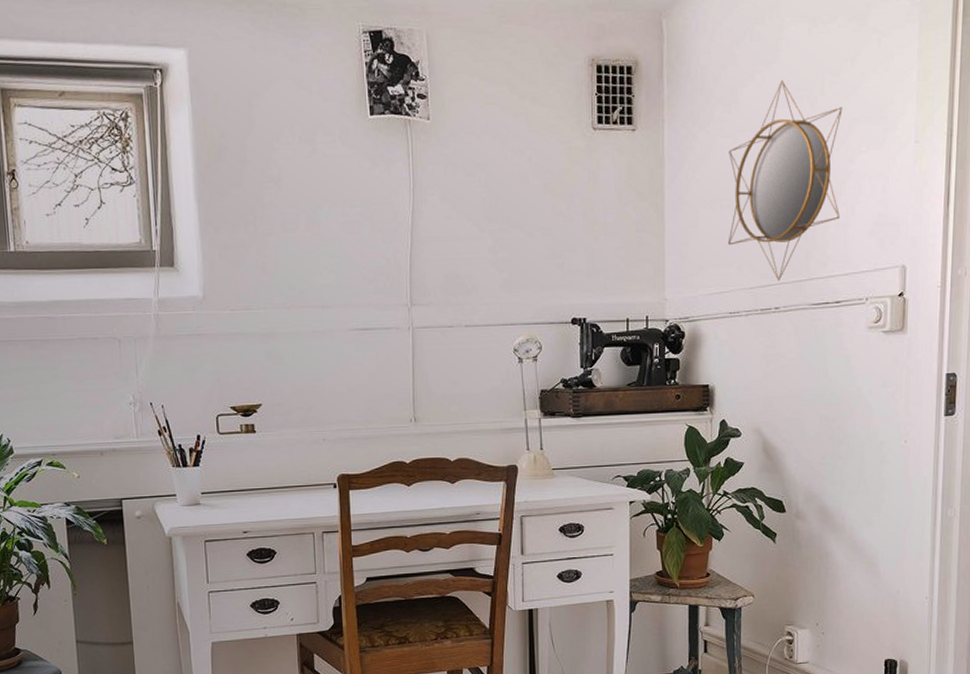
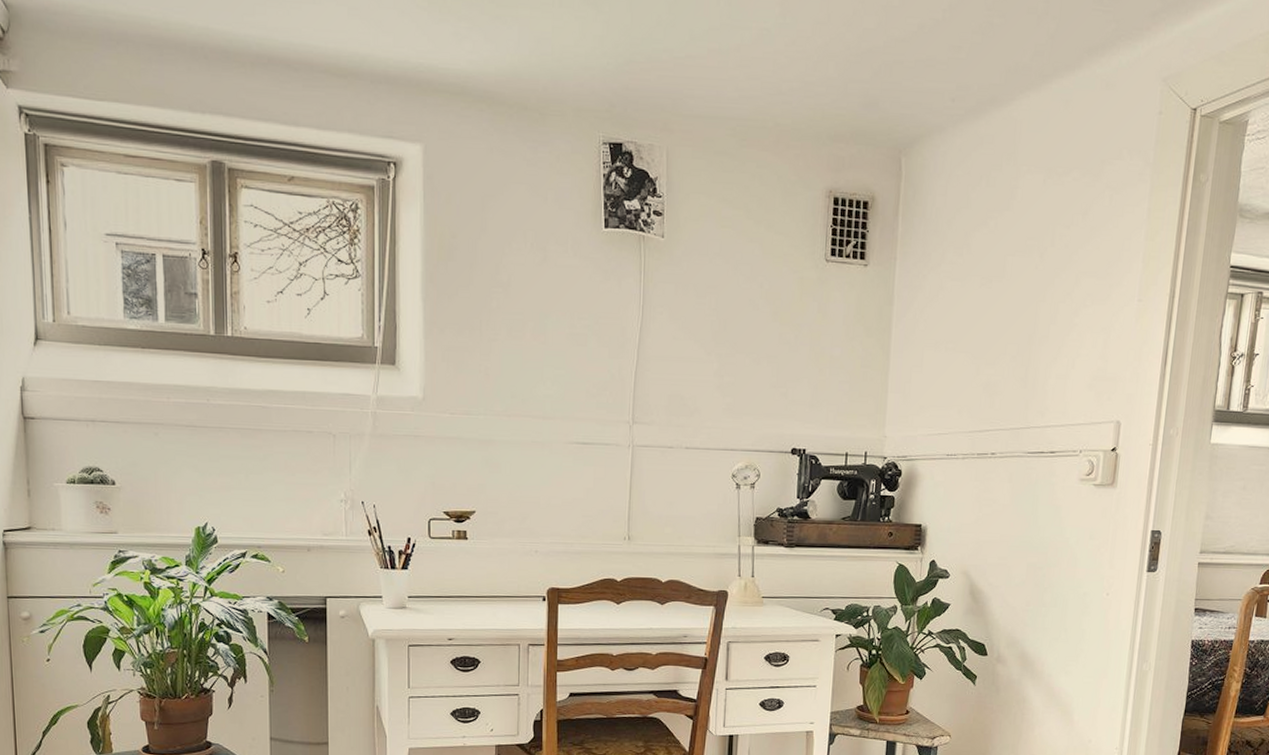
home mirror: present [727,80,843,282] -> none [950,228,1071,427]

